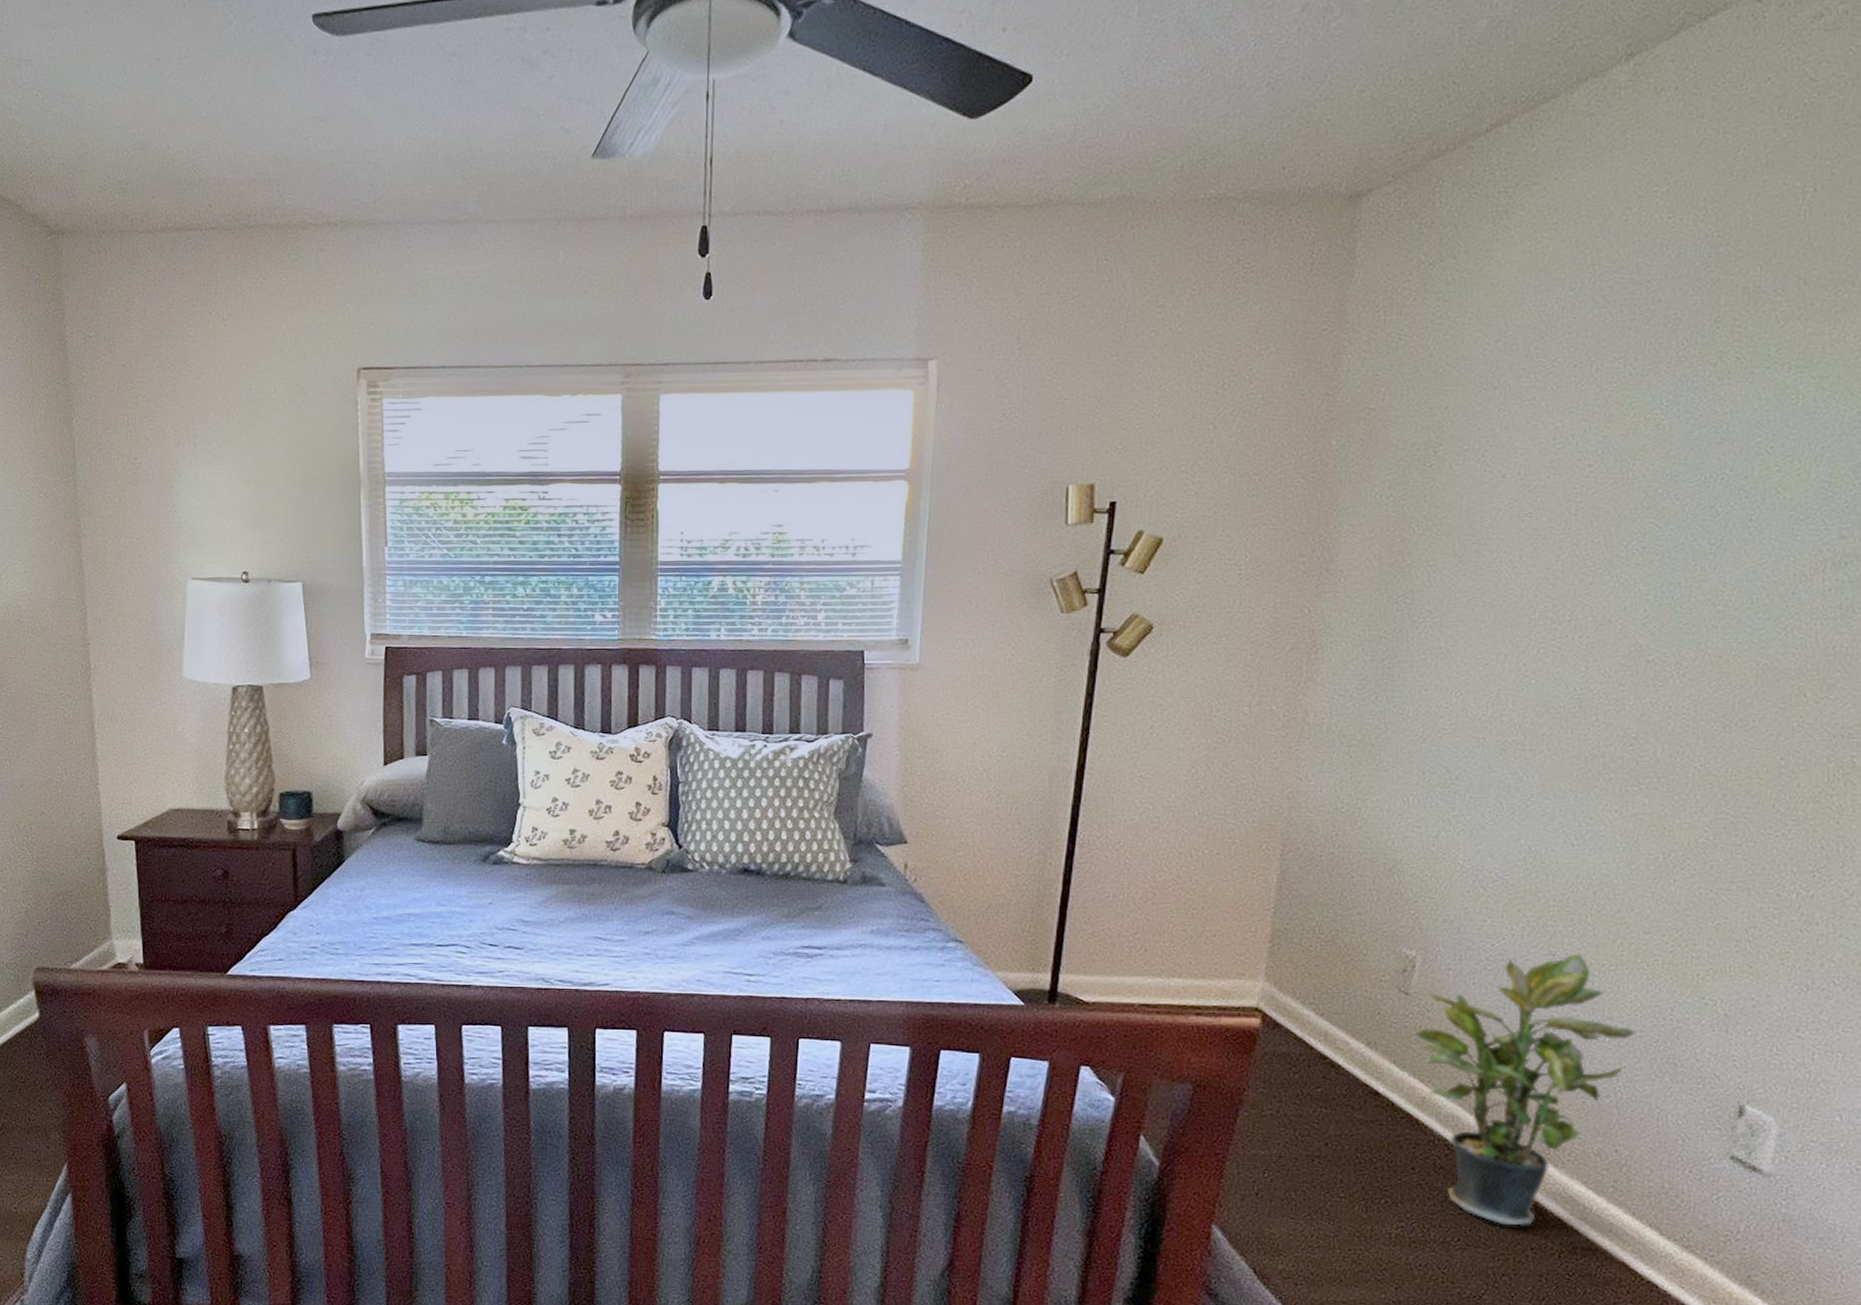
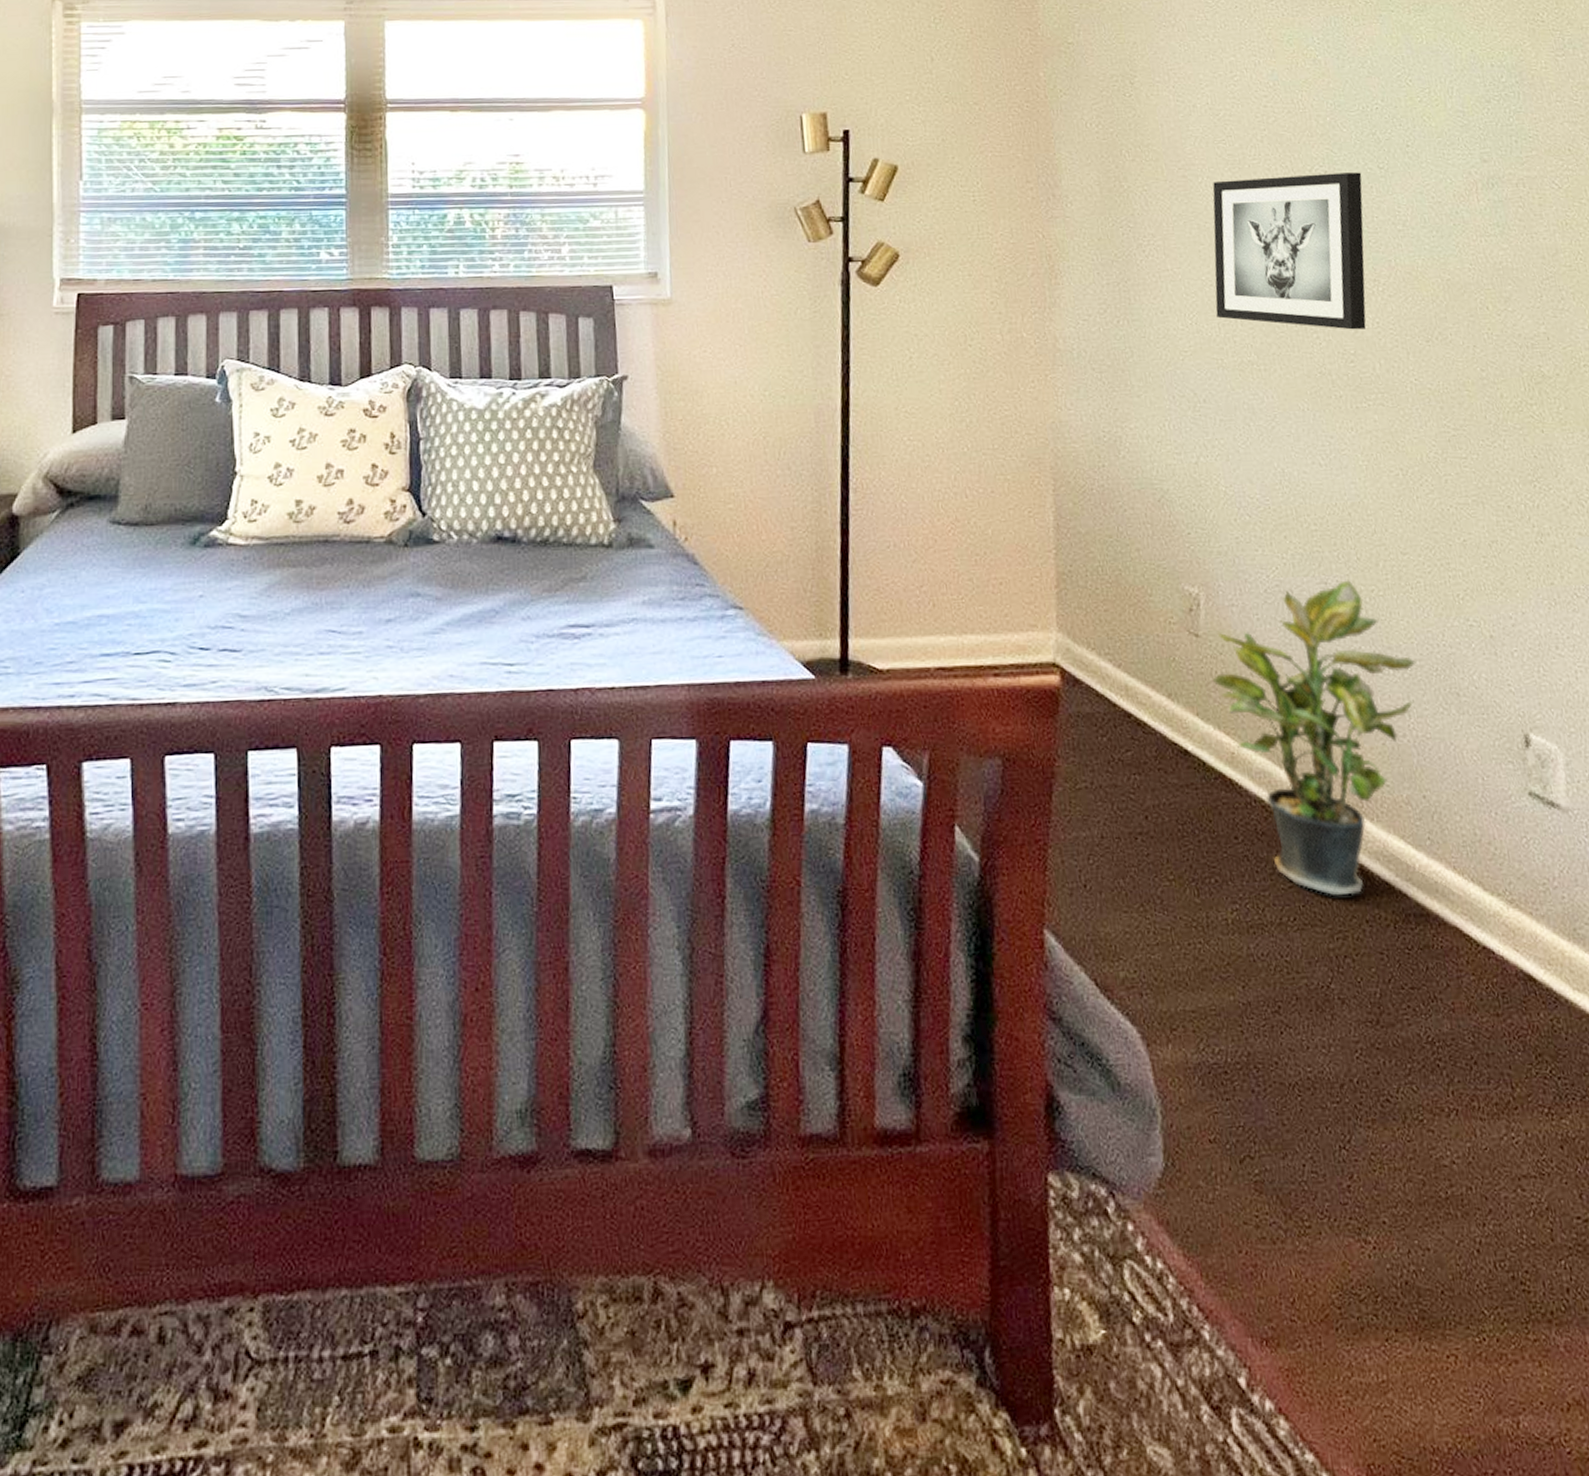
wall art: none [1486,548,1687,713] -> present [1212,172,1366,330]

